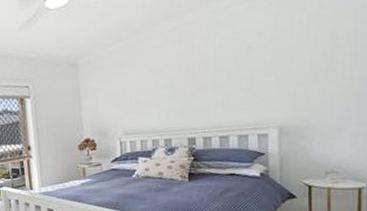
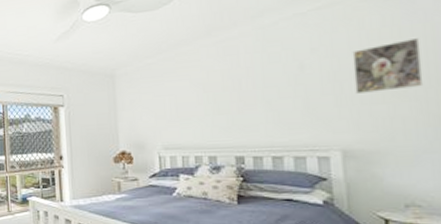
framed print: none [293,20,351,74] -> present [352,38,424,94]

